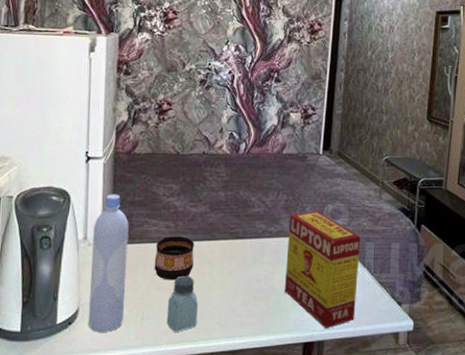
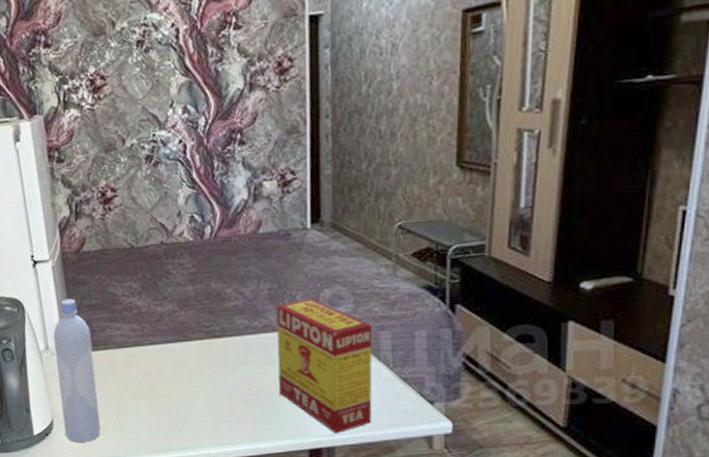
cup: present [154,236,195,280] -> none [123,339,168,387]
saltshaker: present [166,276,198,333] -> none [145,381,181,442]

